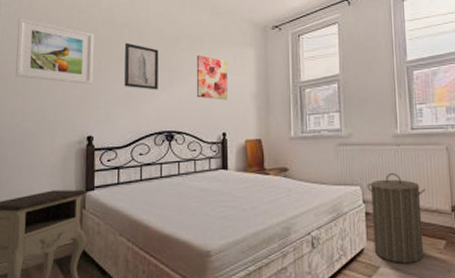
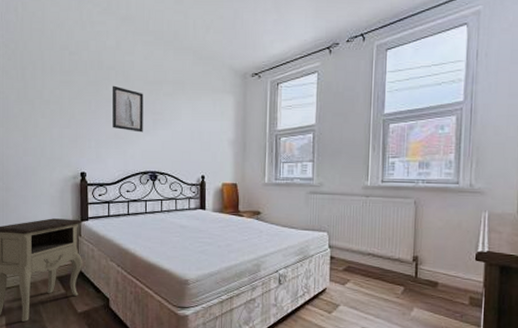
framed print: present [15,18,95,84] -> none [15,58,85,124]
wall art: present [196,54,227,100] -> none [178,99,208,145]
laundry hamper: present [367,173,426,263] -> none [334,222,390,304]

